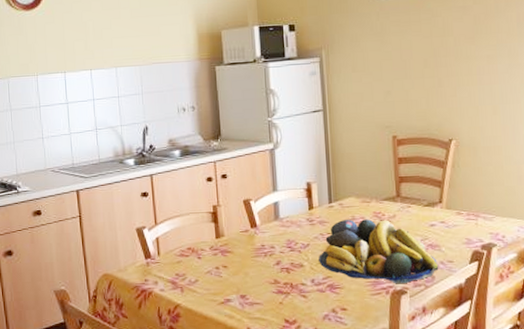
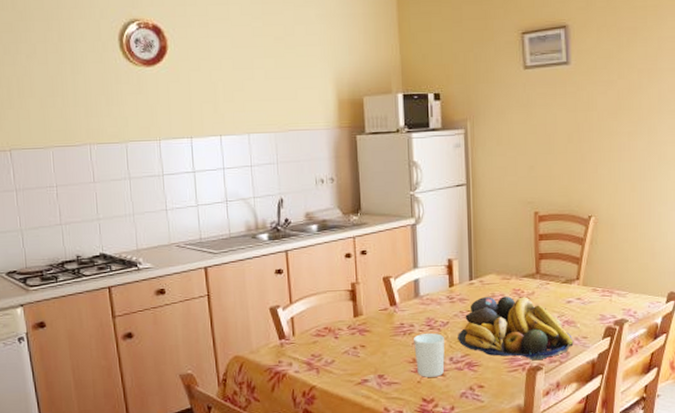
cup: none [275,254,306,299] -> present [414,332,445,377]

